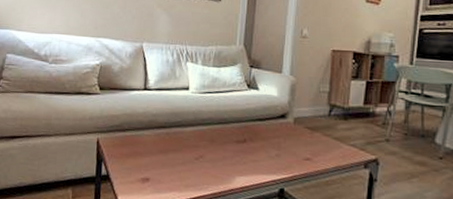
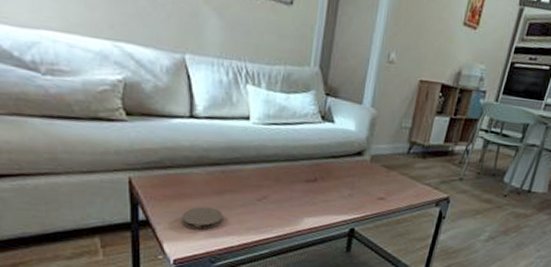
coaster: none [133,164,167,186] -> present [181,207,224,230]

